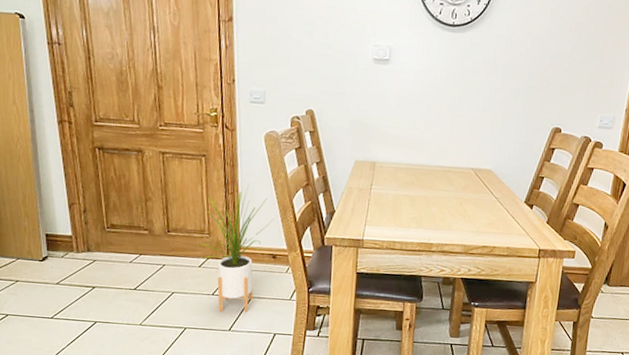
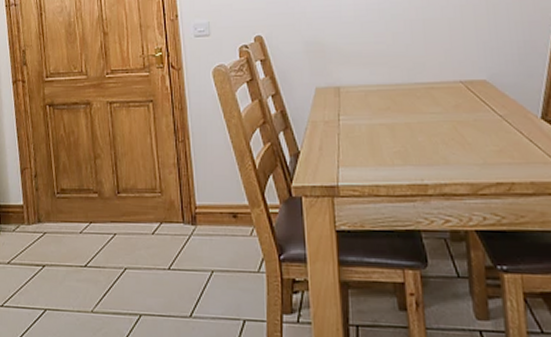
house plant: present [199,184,275,312] -> none [151,130,232,292]

